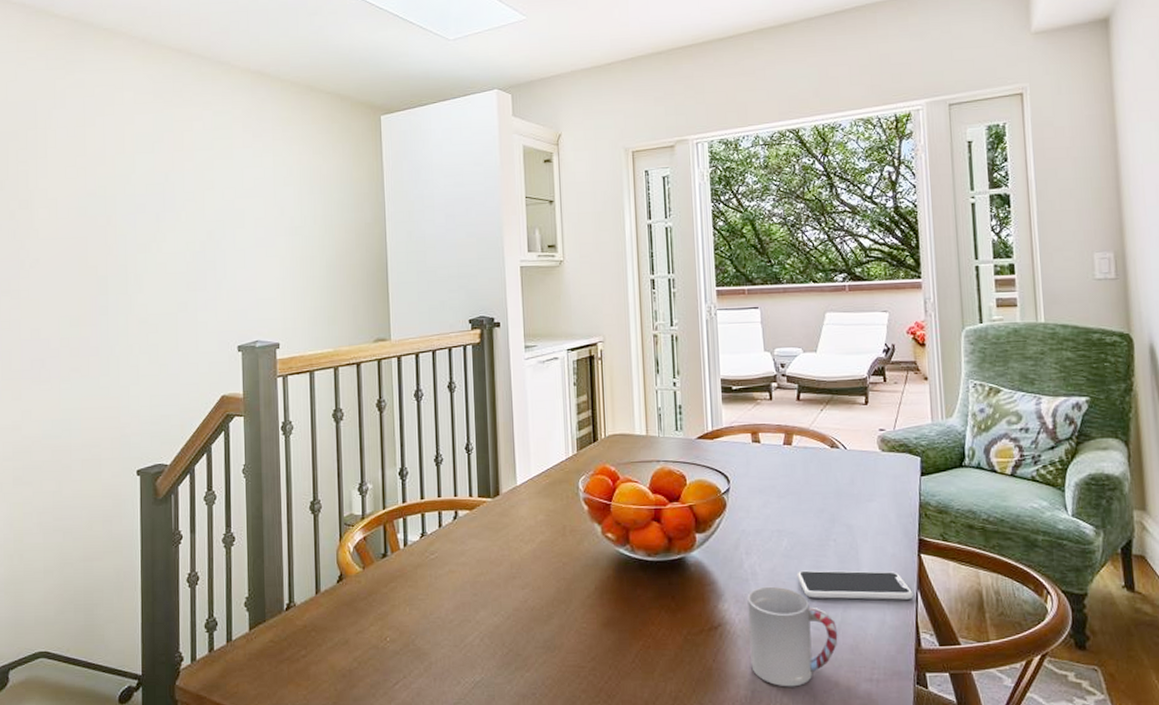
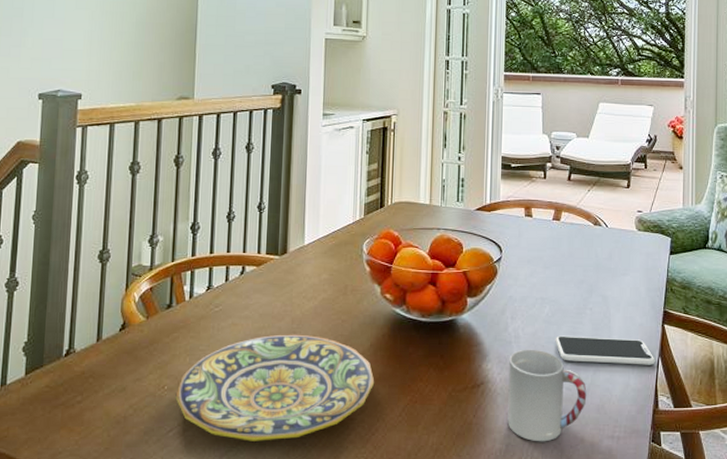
plate: none [398,579,603,693] -> present [175,334,375,441]

